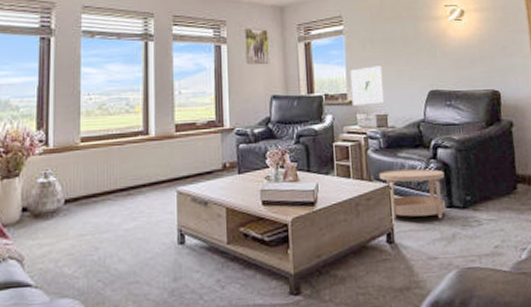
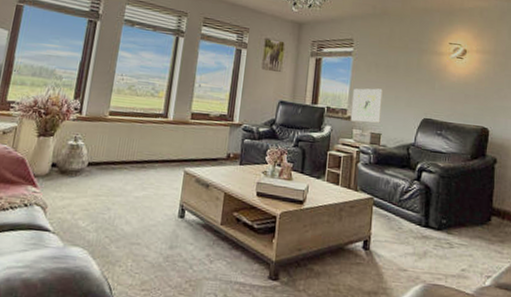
side table: present [379,169,447,220] -> none [365,184,425,236]

